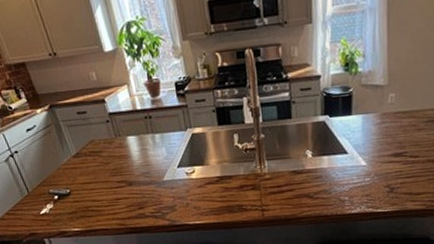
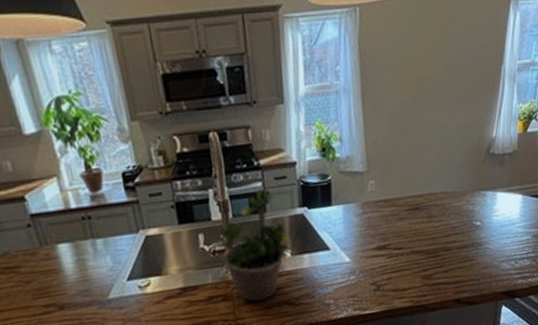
potted plant: none [243,97,311,193] -> present [210,188,290,302]

